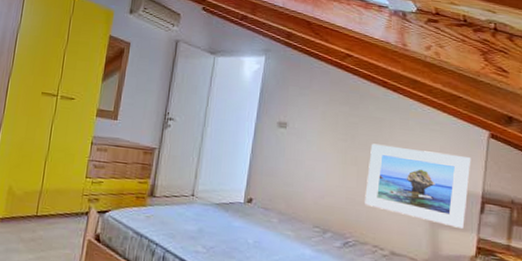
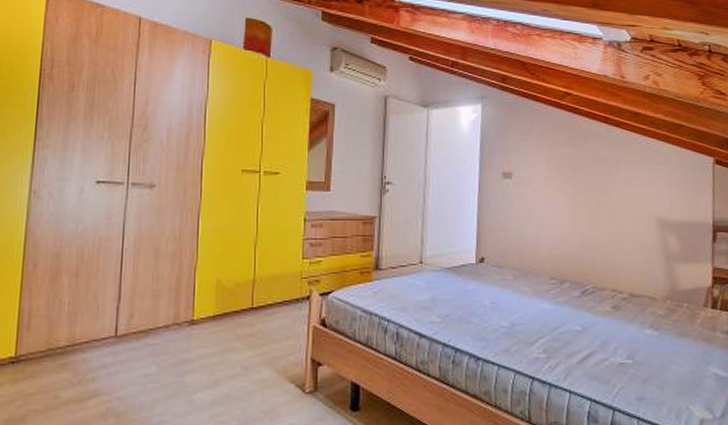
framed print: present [365,143,471,229] -> none [598,184,699,260]

